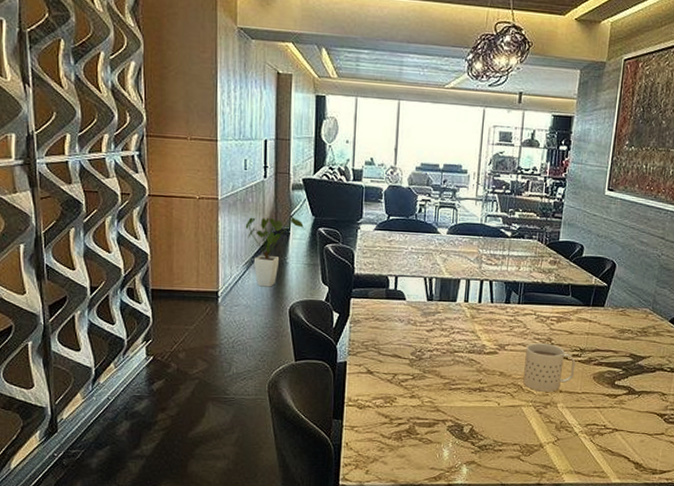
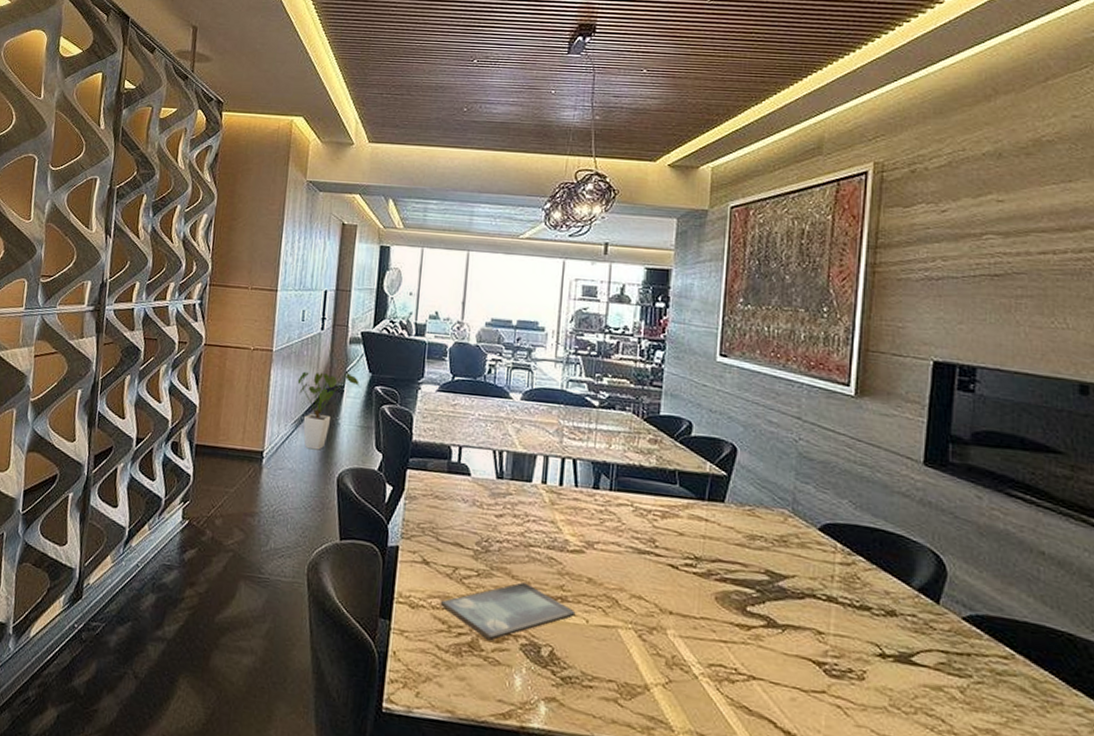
tablet: none [384,380,490,426] -> present [441,582,576,641]
mug: present [523,343,576,392] -> none [619,543,690,612]

